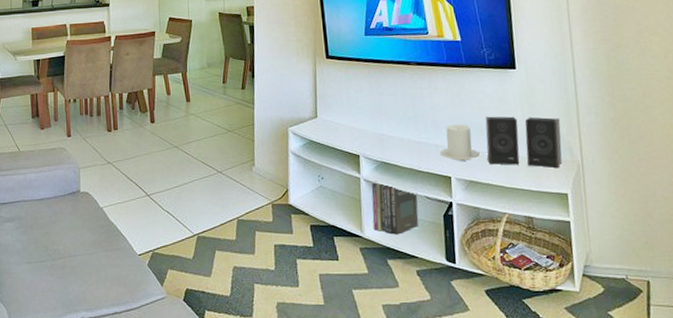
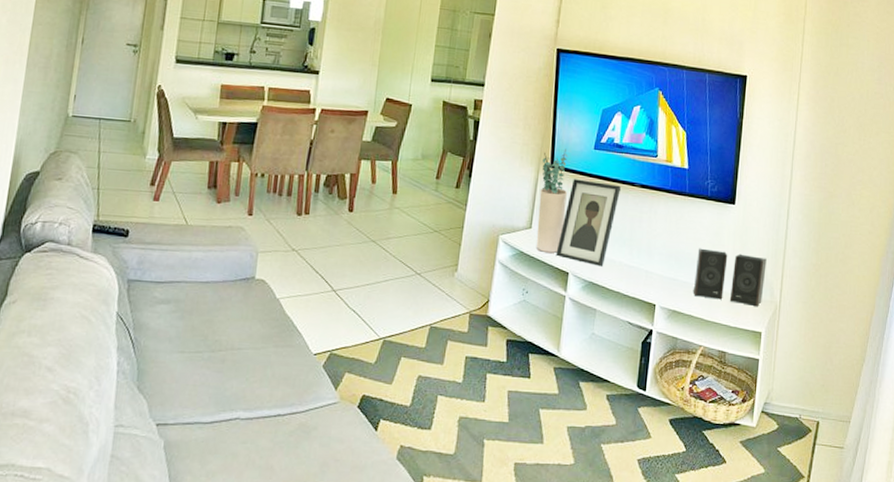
vase: none [317,39,348,139] -> present [536,148,568,253]
picture frame: none [344,65,397,146] -> present [555,179,621,267]
books: present [371,181,419,235] -> none [571,301,621,358]
candle: present [439,124,480,161] -> none [648,252,687,290]

